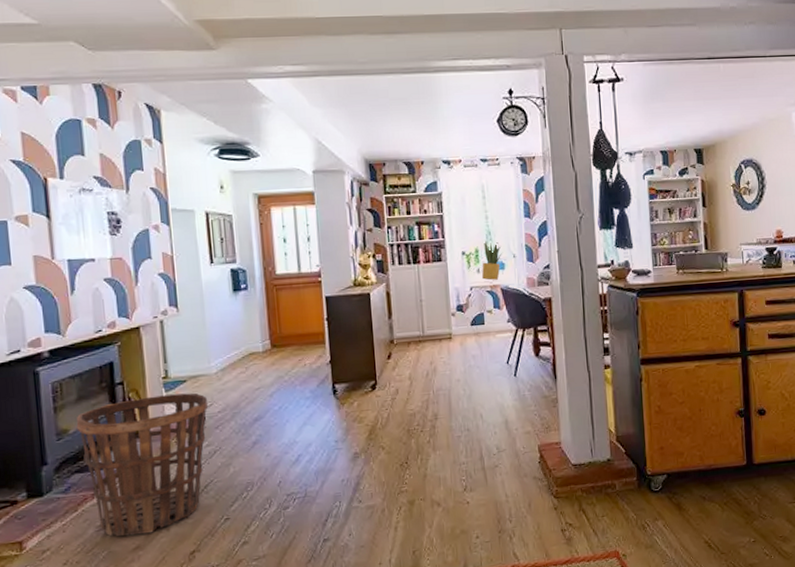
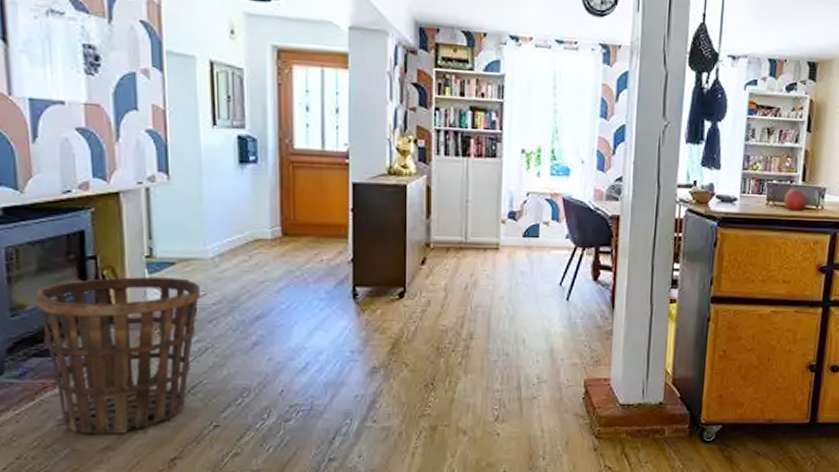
planter: present [481,241,503,280] -> none [541,139,570,187]
fruit: none [691,256,713,277] -> present [783,188,808,212]

